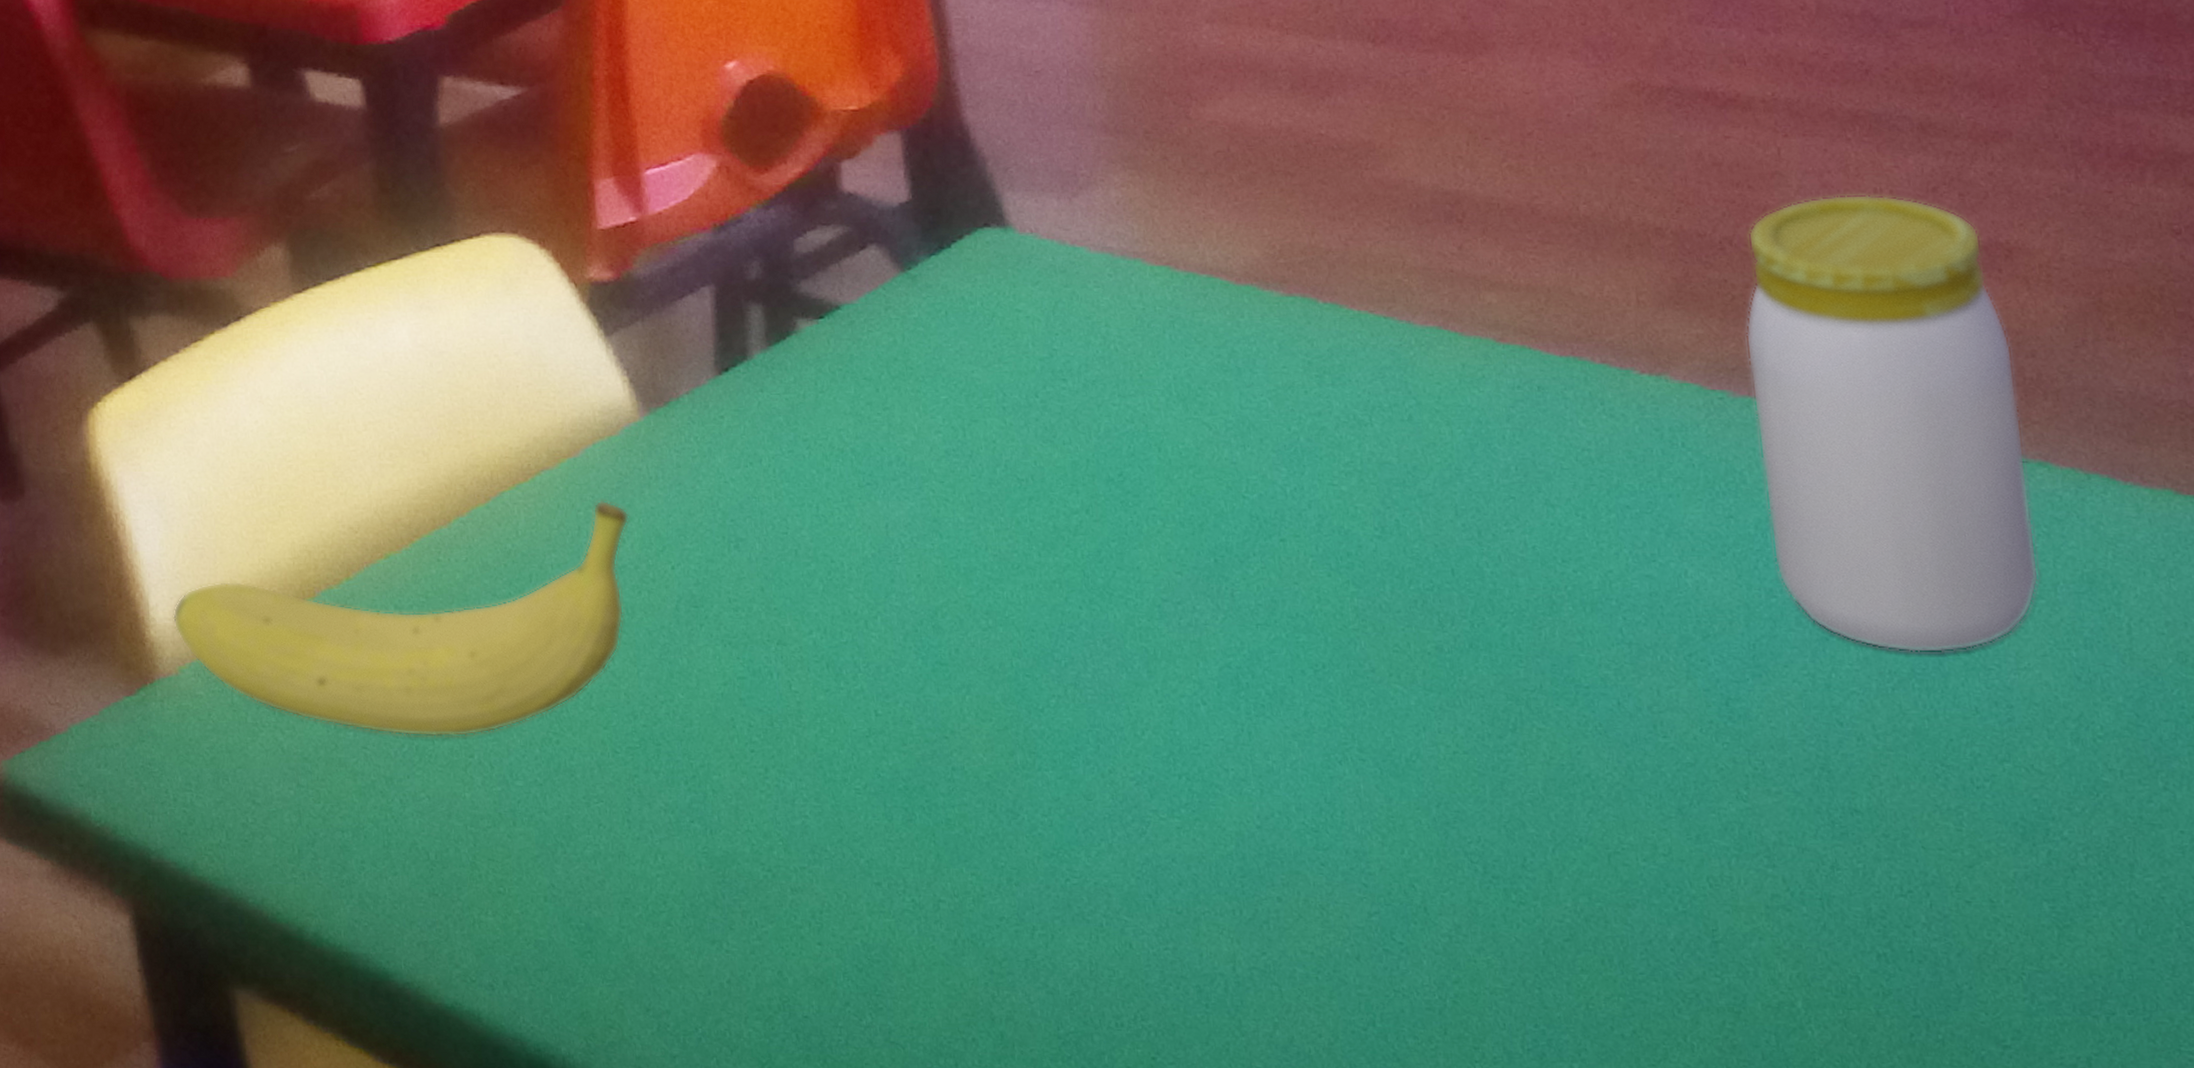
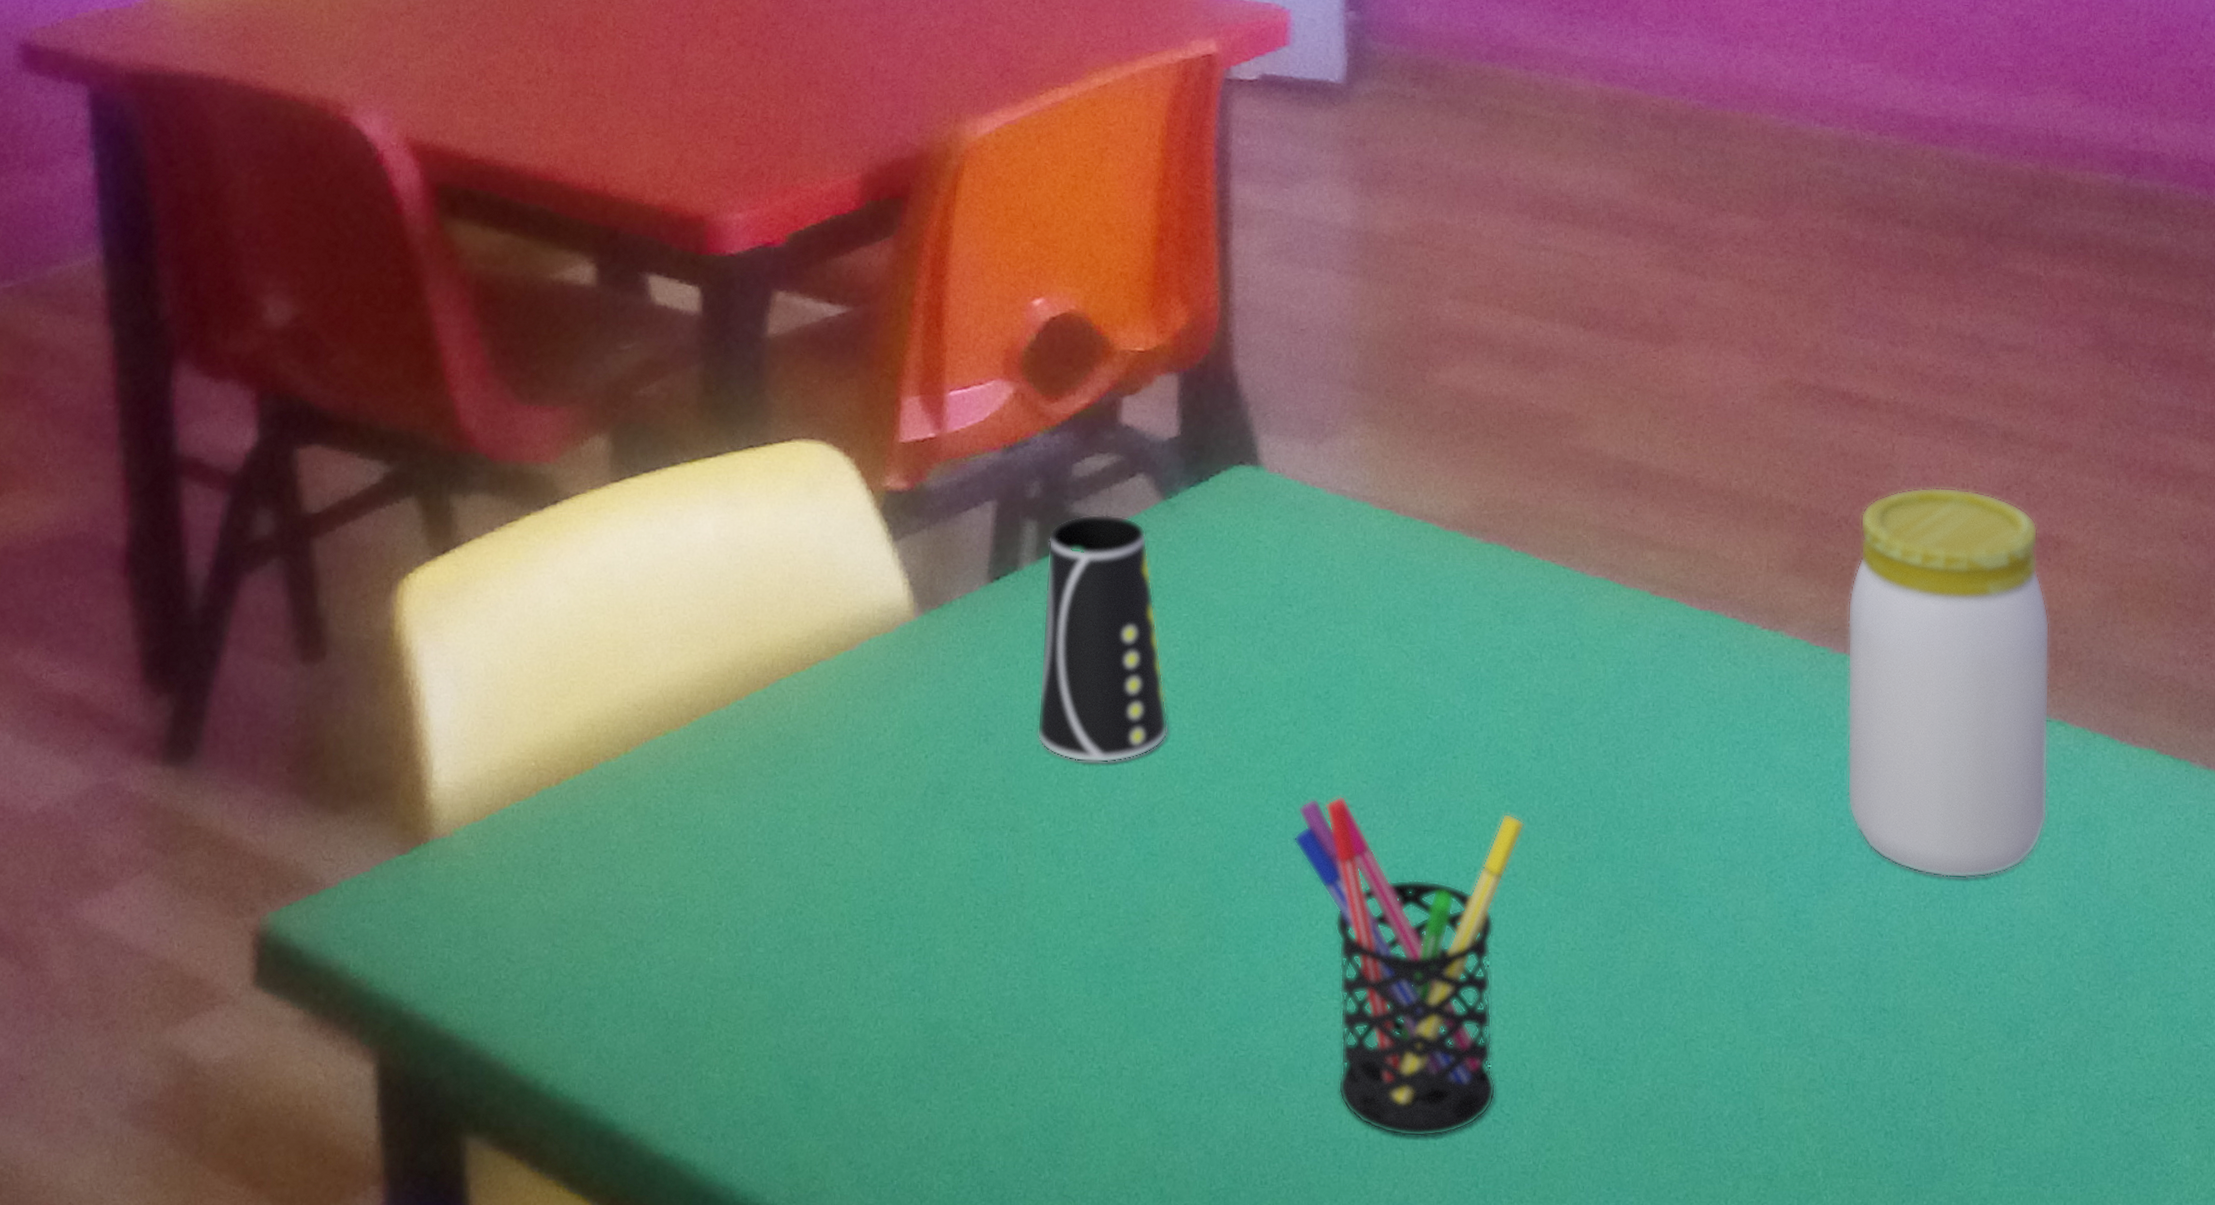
fruit: present [173,500,629,737] -> none [454,691,893,905]
cup: none [777,291,942,565] -> present [1037,513,1169,763]
pen holder: none [1102,590,1383,971] -> present [1293,796,1525,1138]

